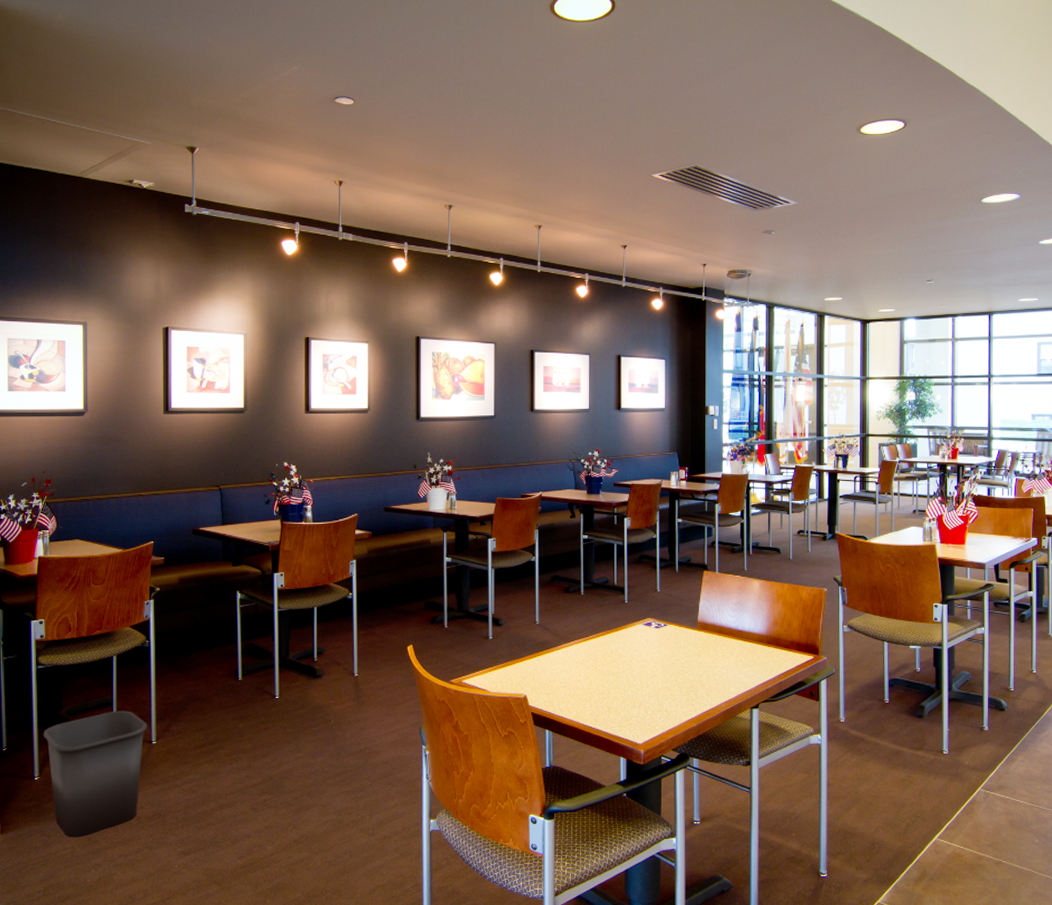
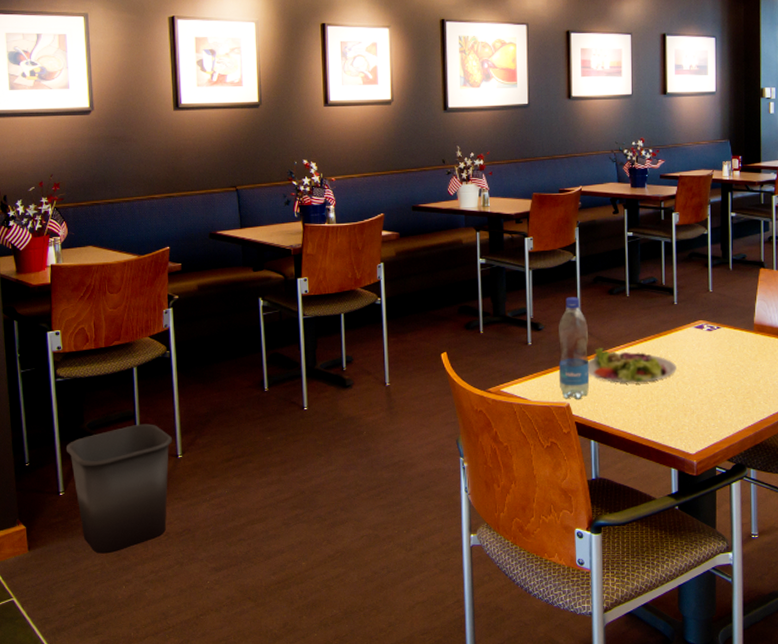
bottle: none [517,595,546,692] -> present [558,297,590,400]
salad plate: none [545,643,626,676] -> present [588,348,677,383]

